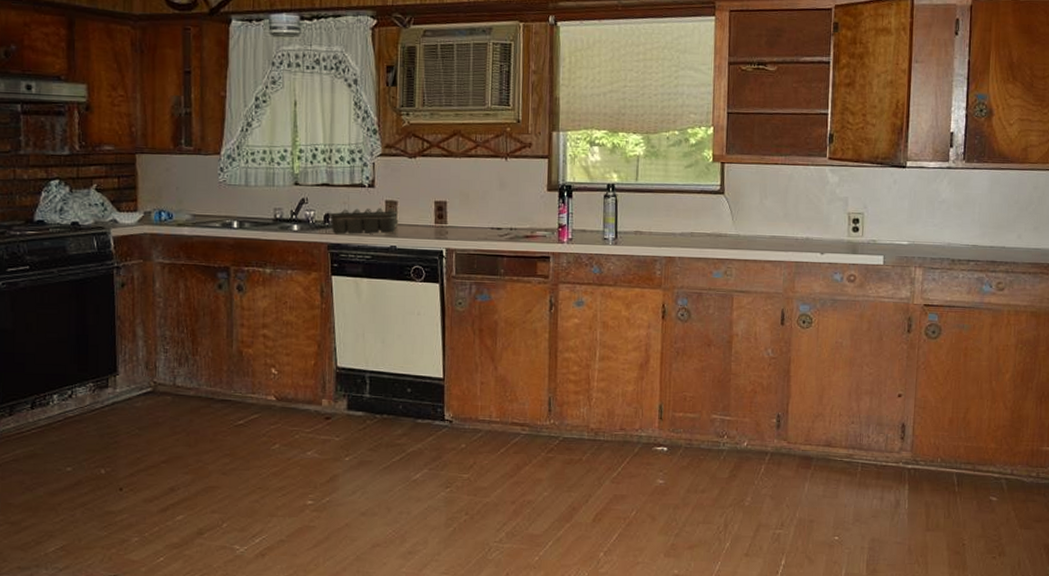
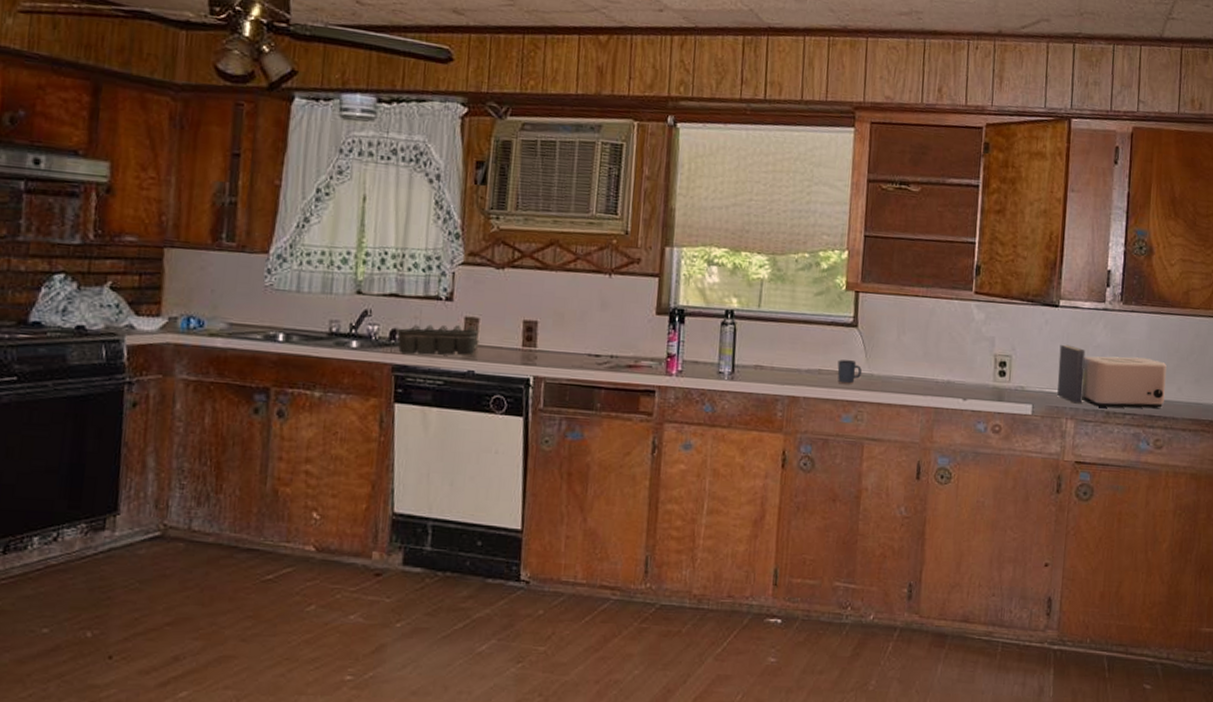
mug: none [707,223,730,244] -> present [837,359,863,384]
book: none [906,201,932,254] -> present [1057,344,1086,404]
toaster: none [928,209,1007,256] -> present [1081,356,1167,409]

